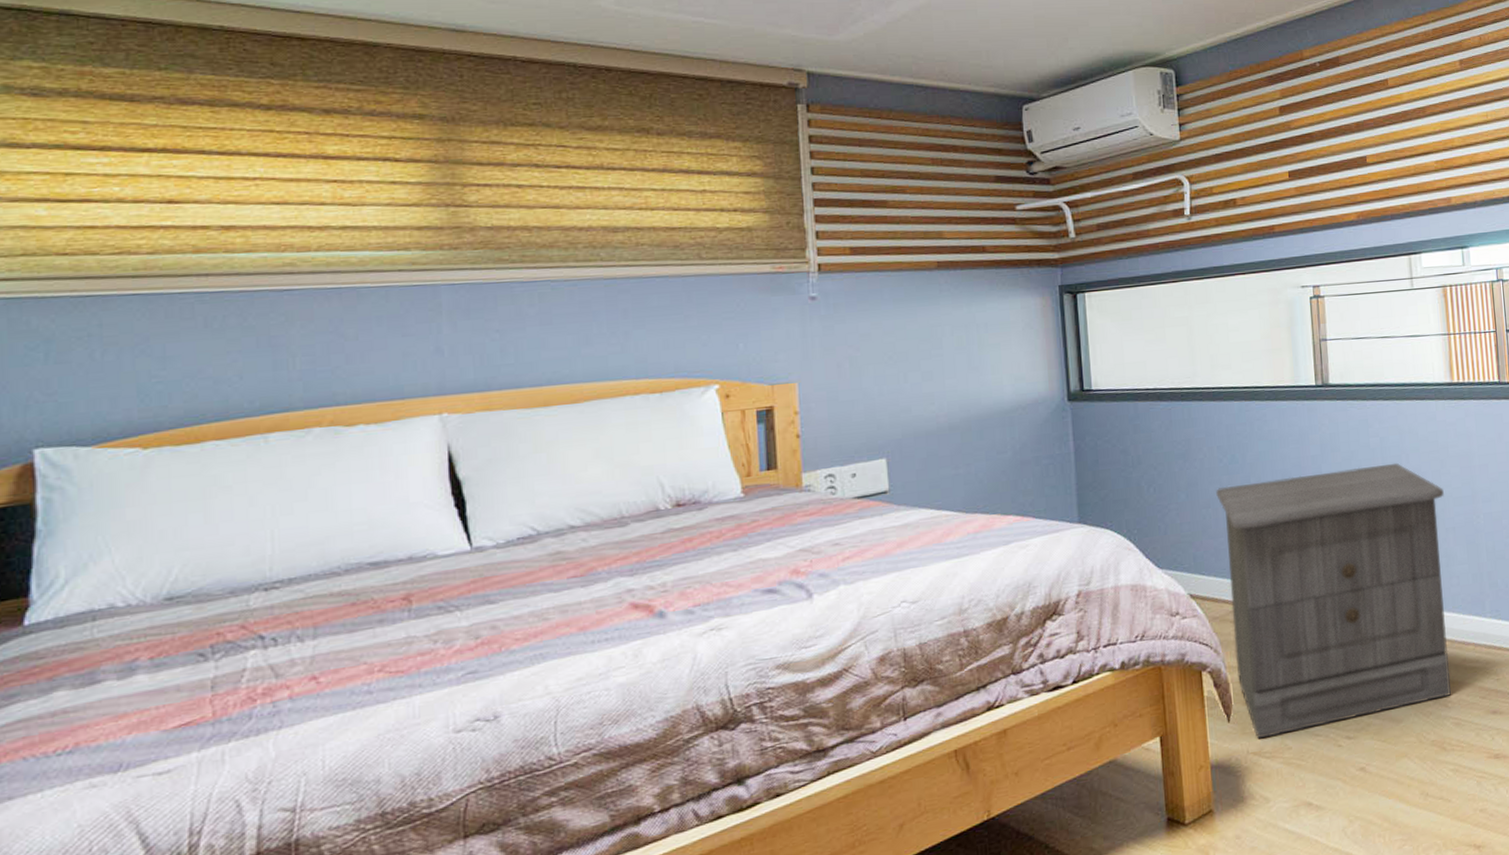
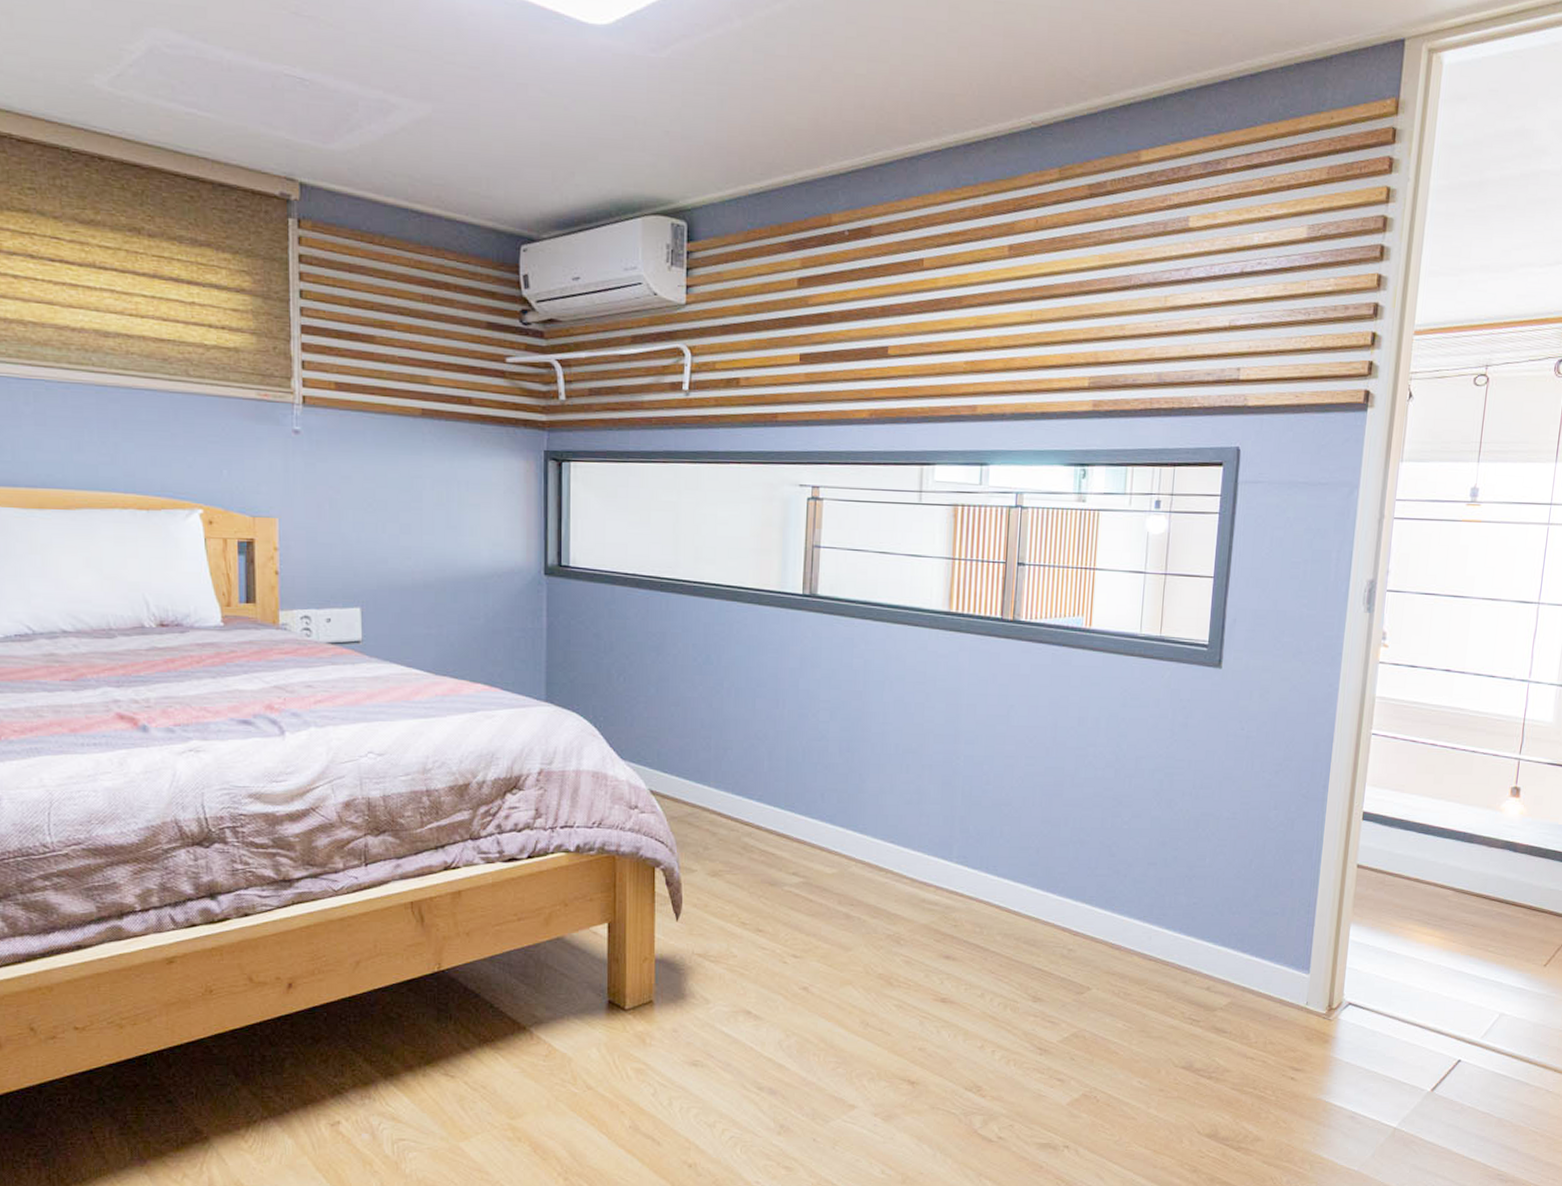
nightstand: present [1216,462,1451,739] -> none [687,686,925,942]

